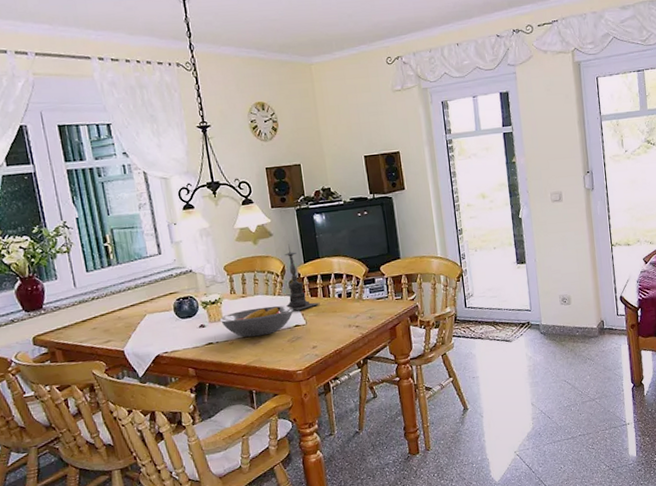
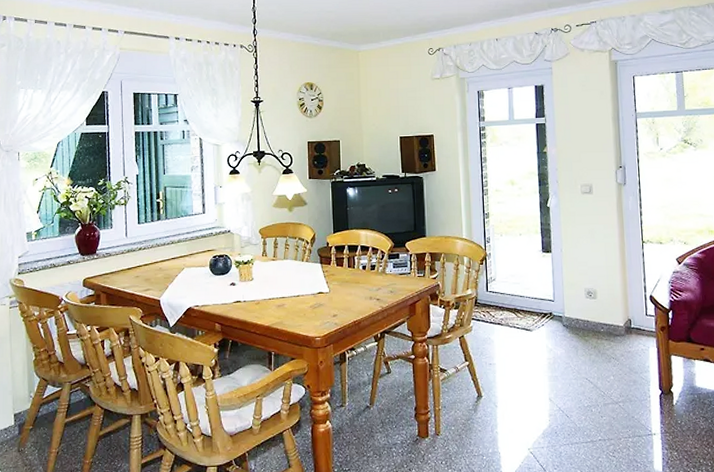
fruit bowl: present [219,305,294,337] -> none [249,271,320,300]
candle holder: present [284,244,320,310] -> none [313,214,345,278]

